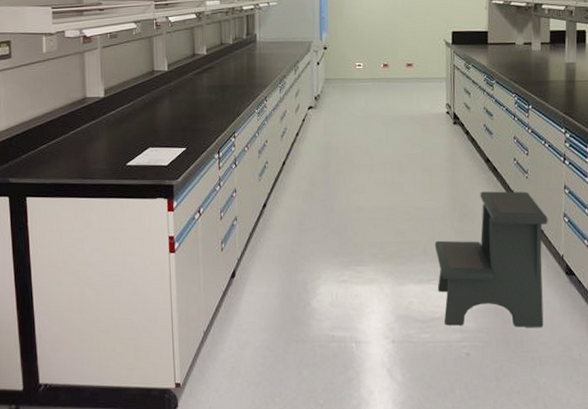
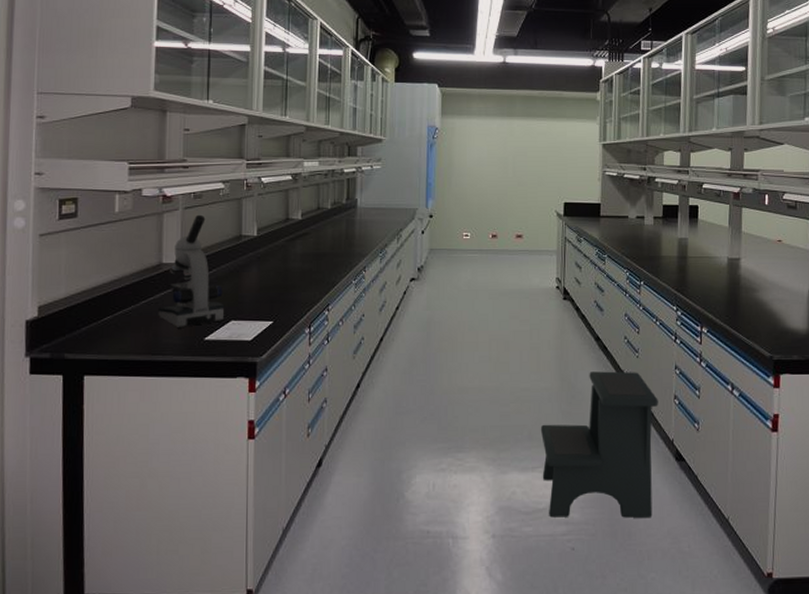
microscope: none [85,52,143,156] -> present [158,214,225,329]

